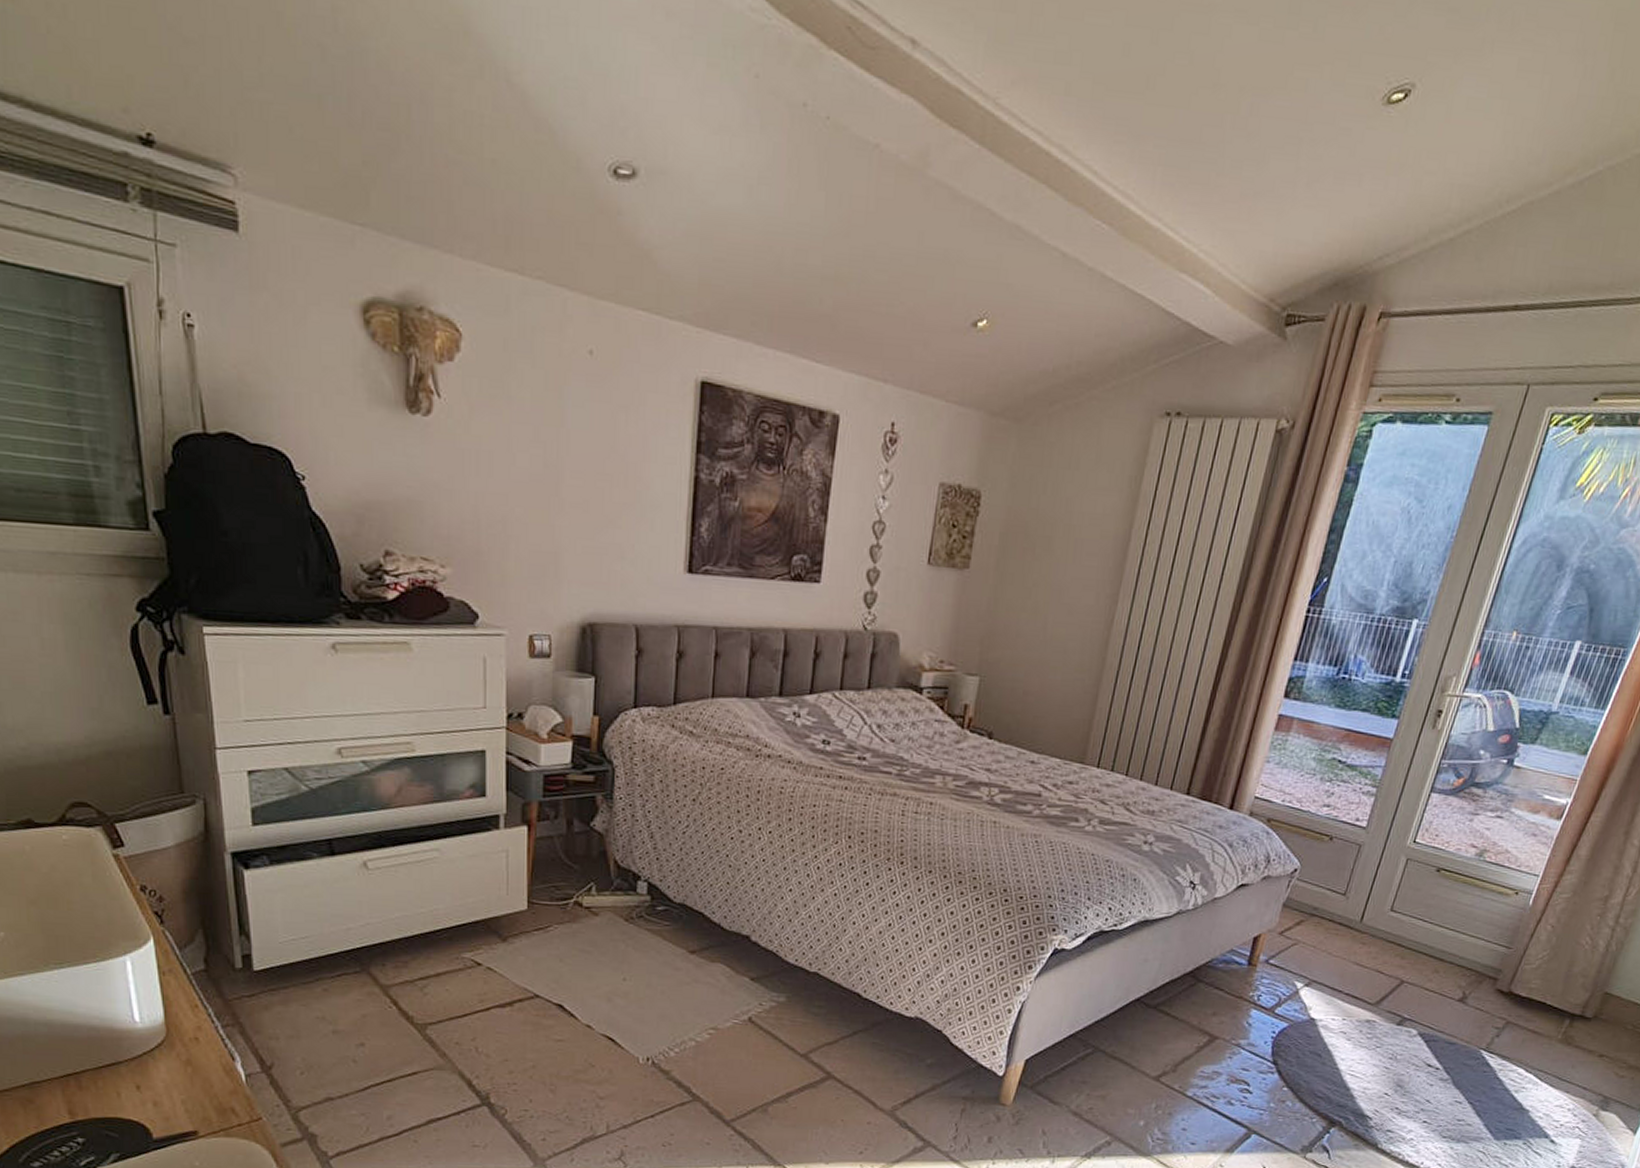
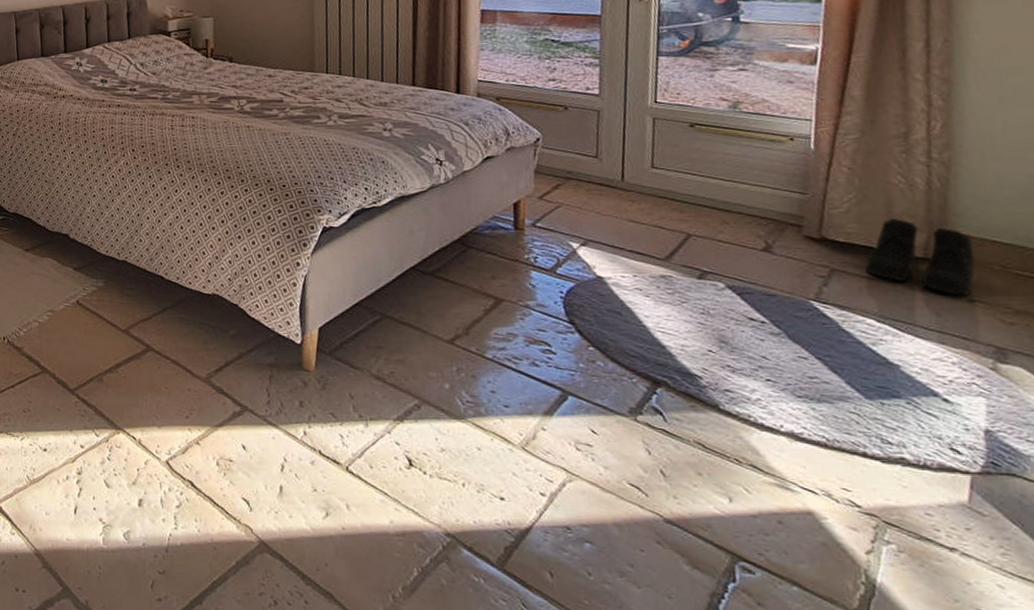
boots: none [1533,977,1621,1051] -> present [865,219,975,295]

